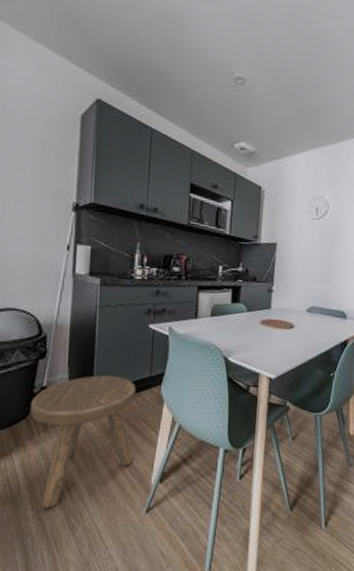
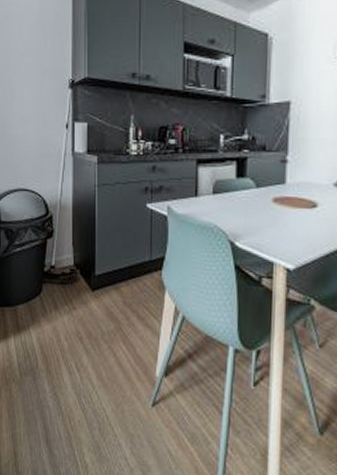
stool: present [31,376,137,508] -> none [43,257,138,385]

